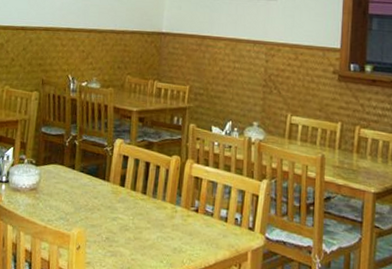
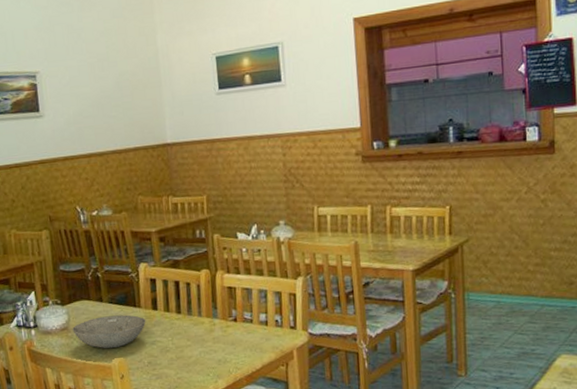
bowl: none [41,183,112,218] -> present [72,315,146,349]

